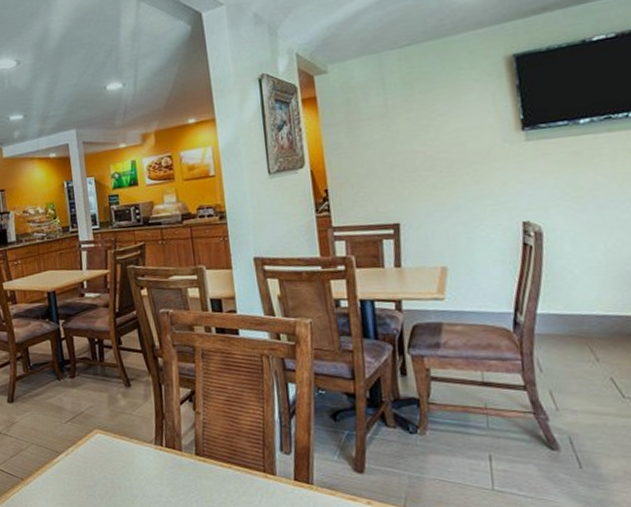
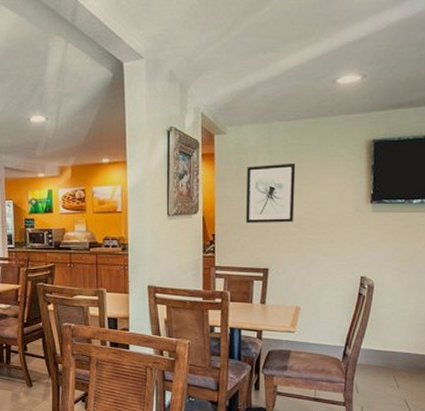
wall art: none [358,94,424,173] -> present [246,162,296,224]

